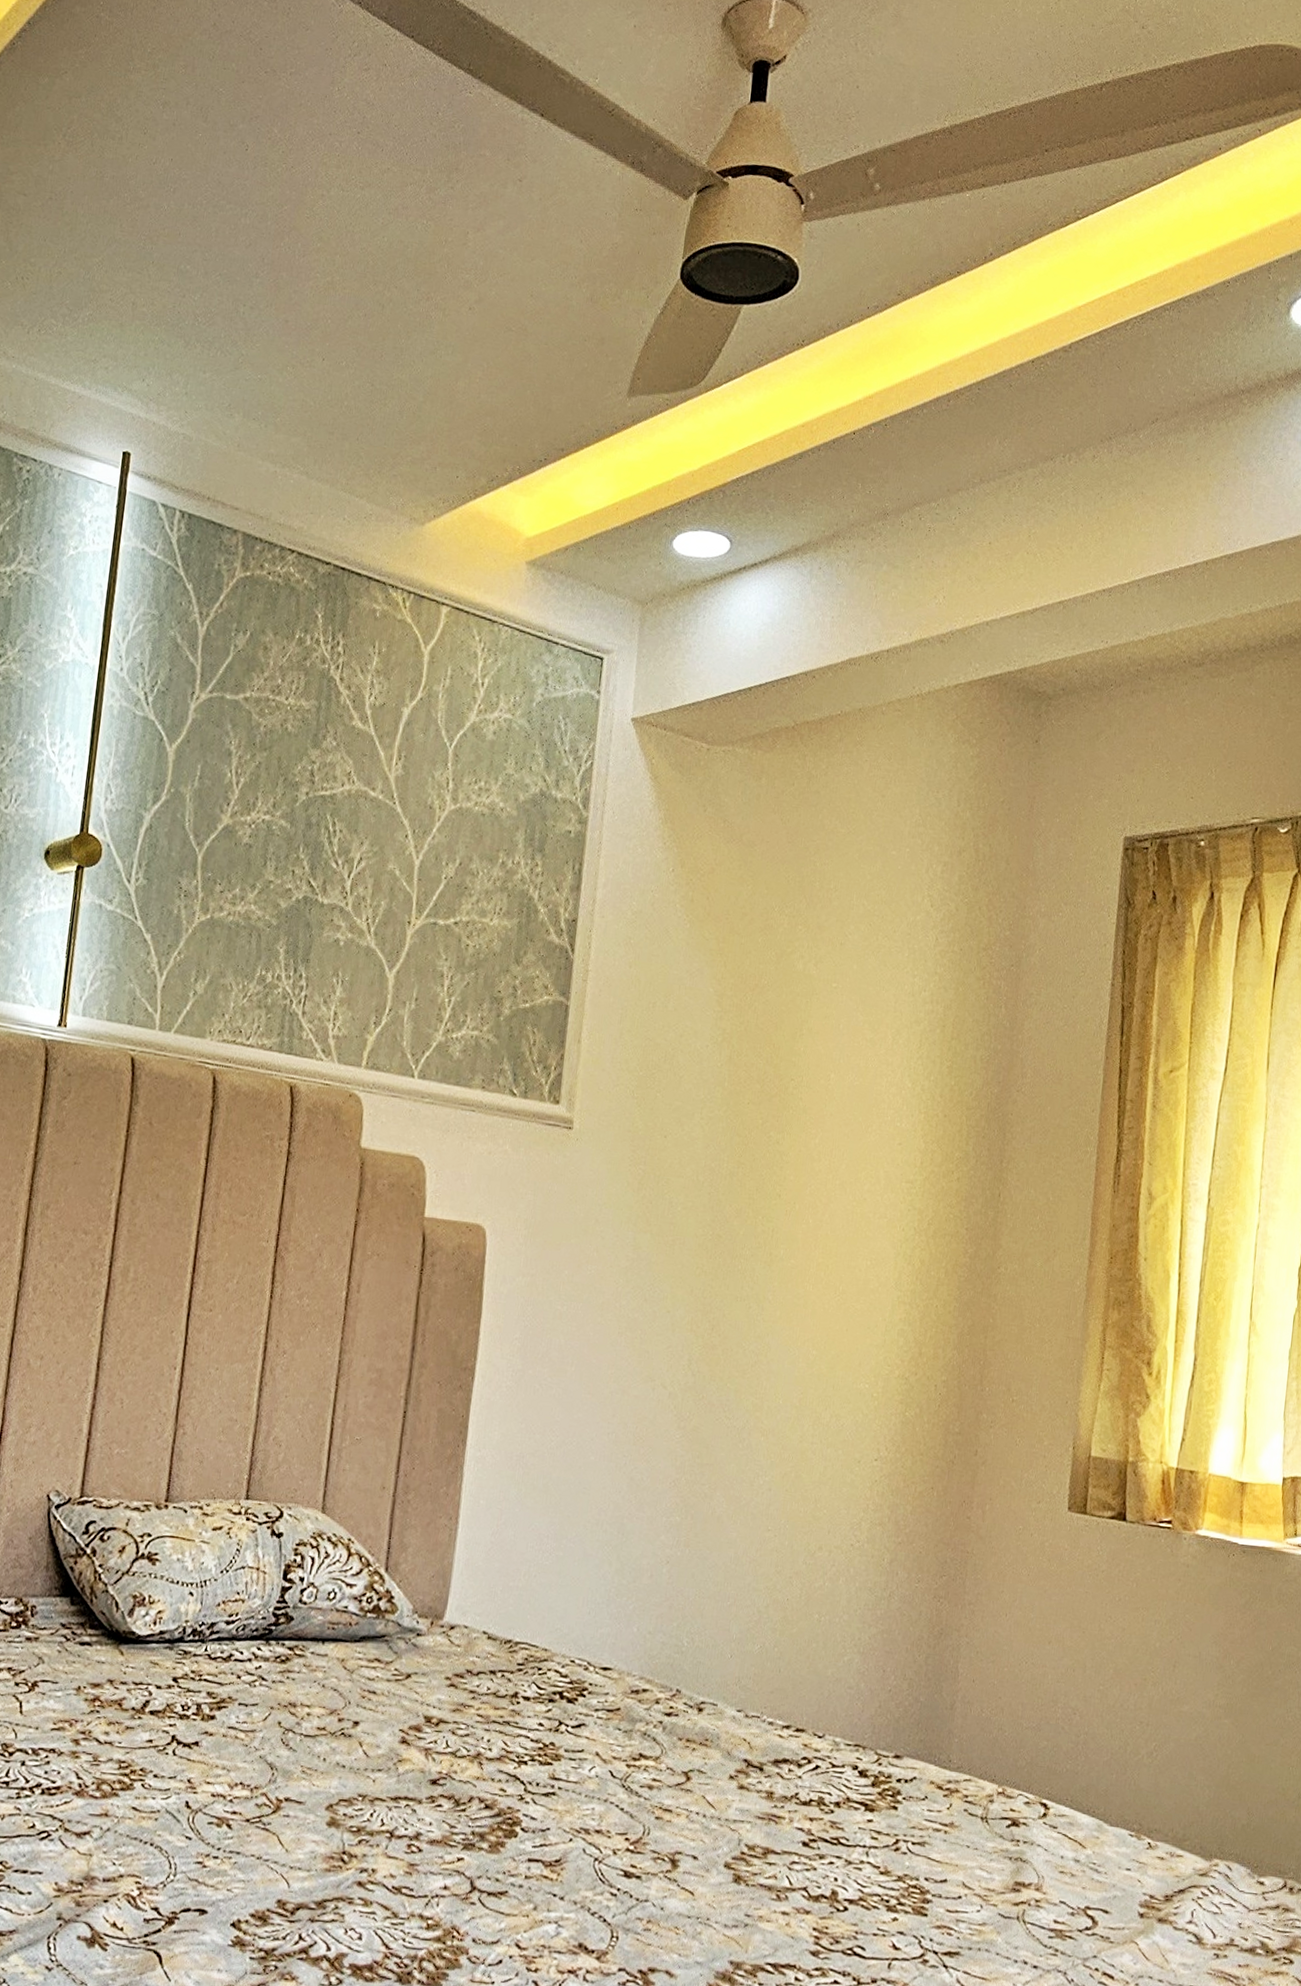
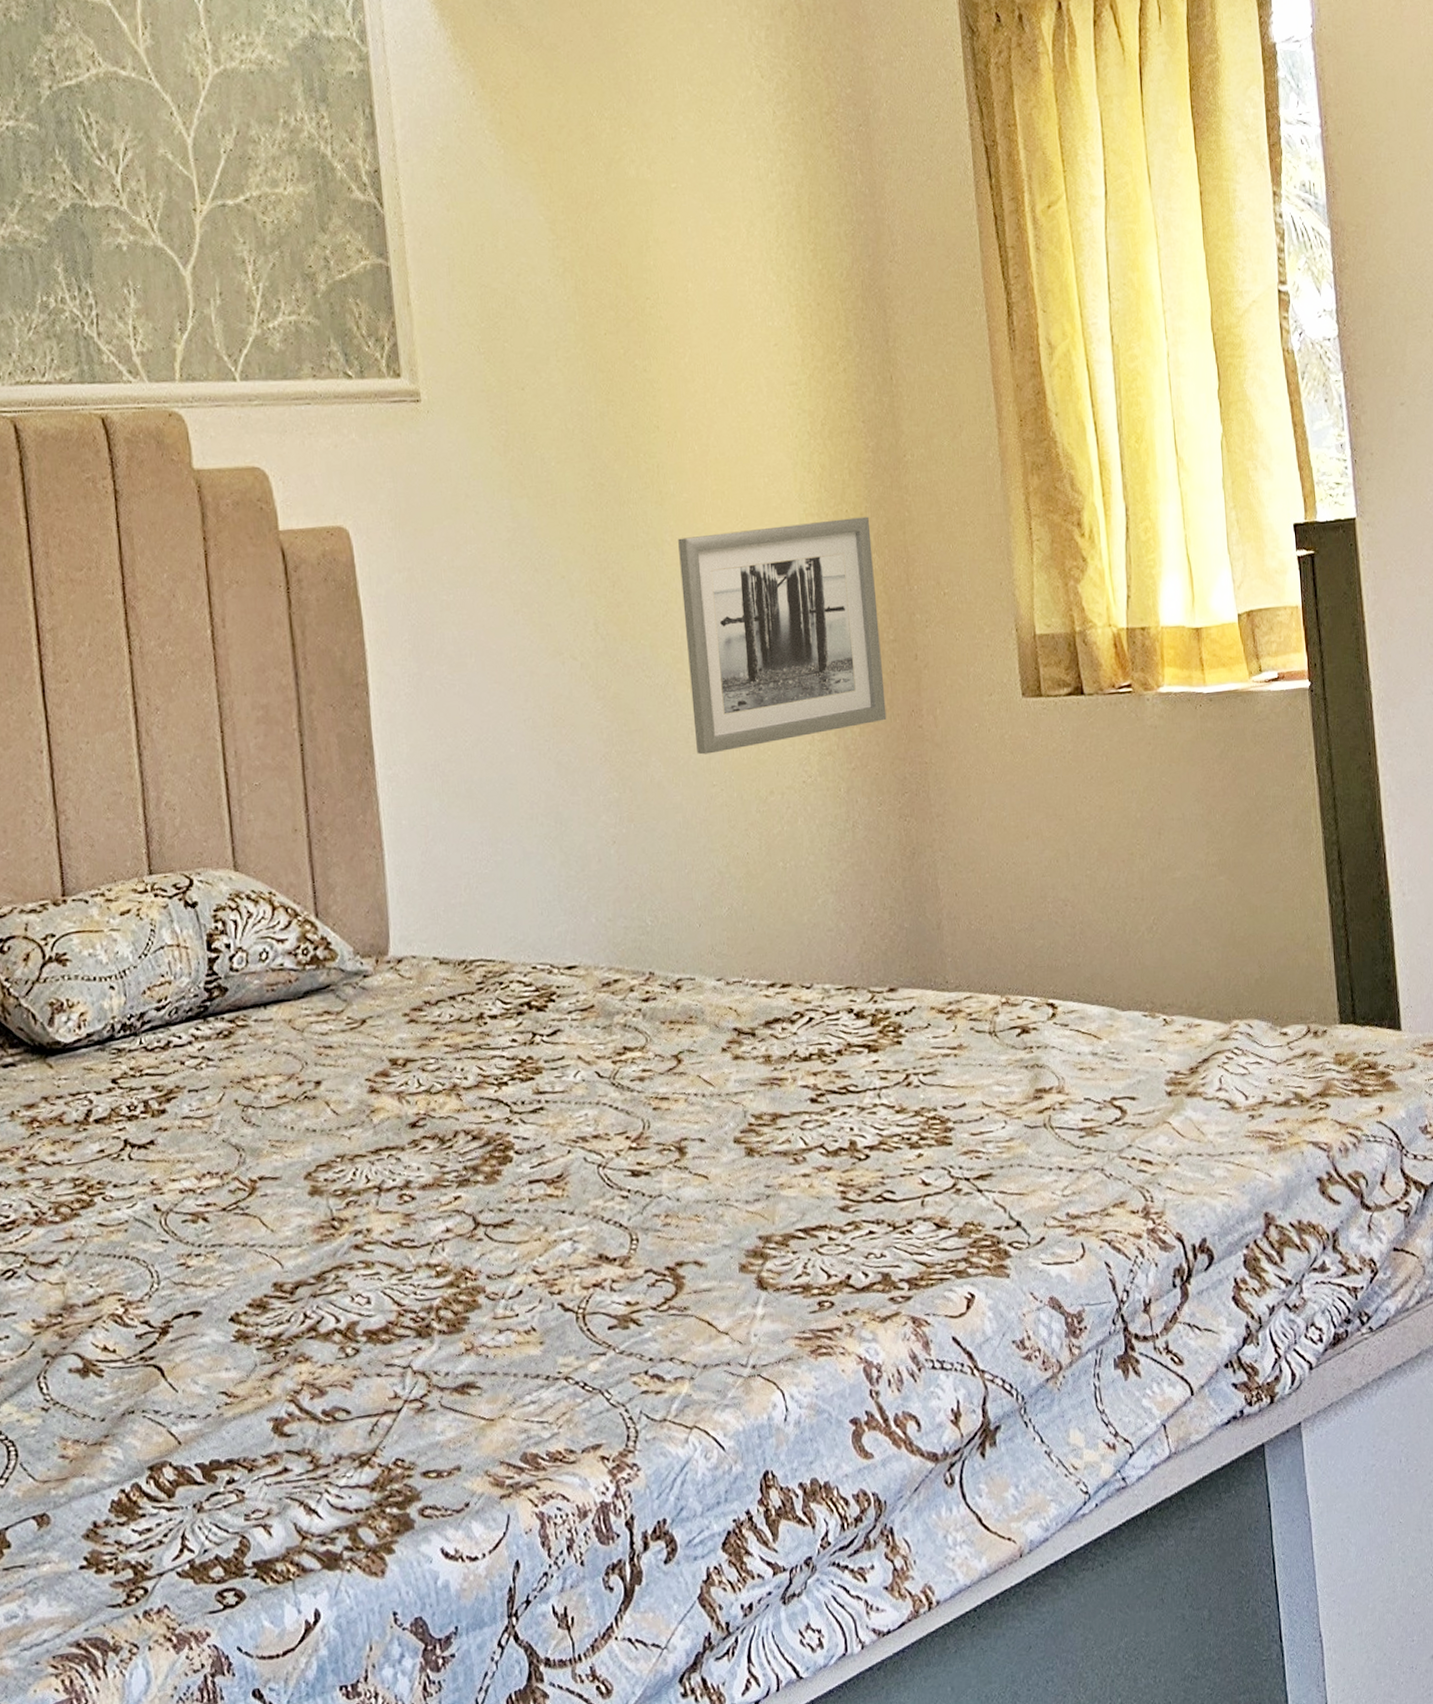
wall art: none [759,1299,956,1505] -> present [678,516,887,755]

